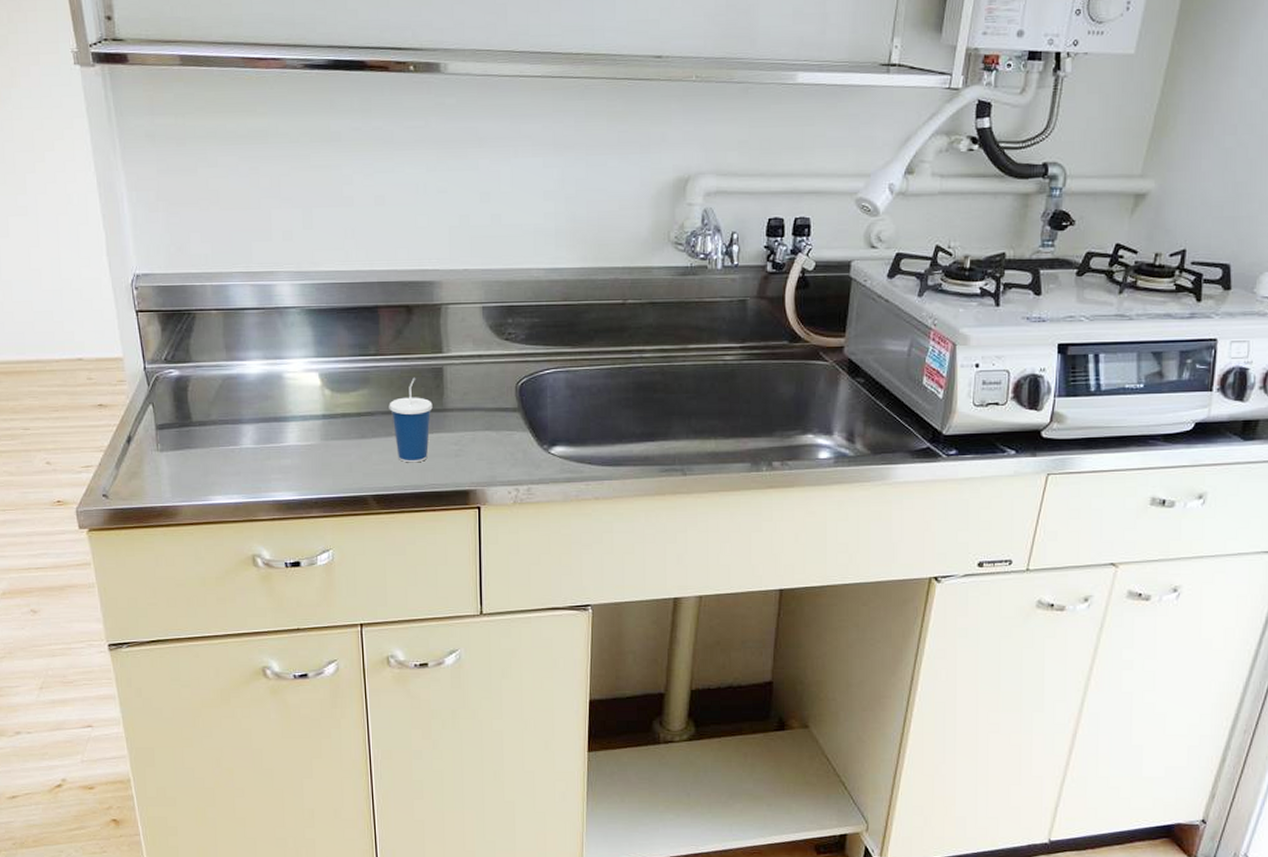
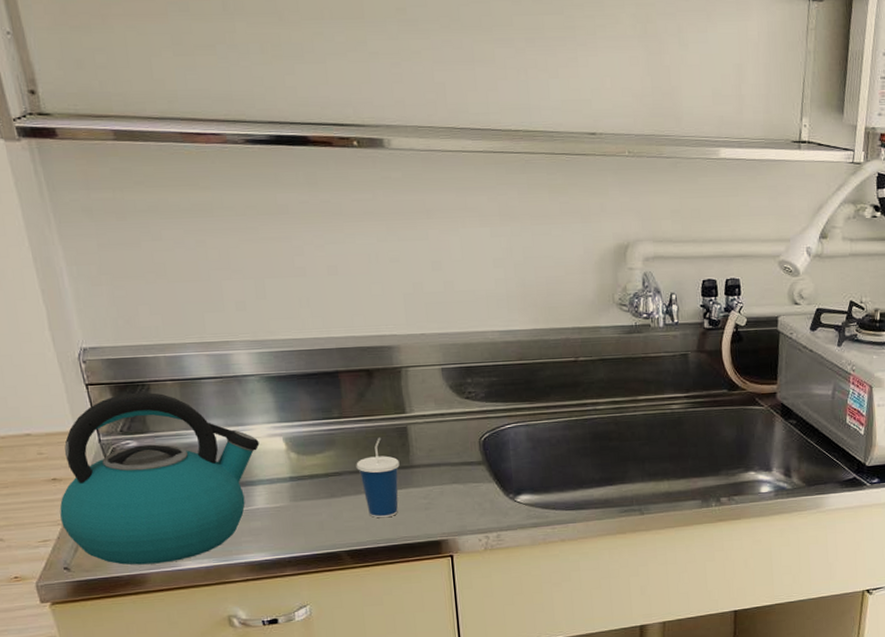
kettle: none [103,320,295,497] -> present [59,392,260,565]

